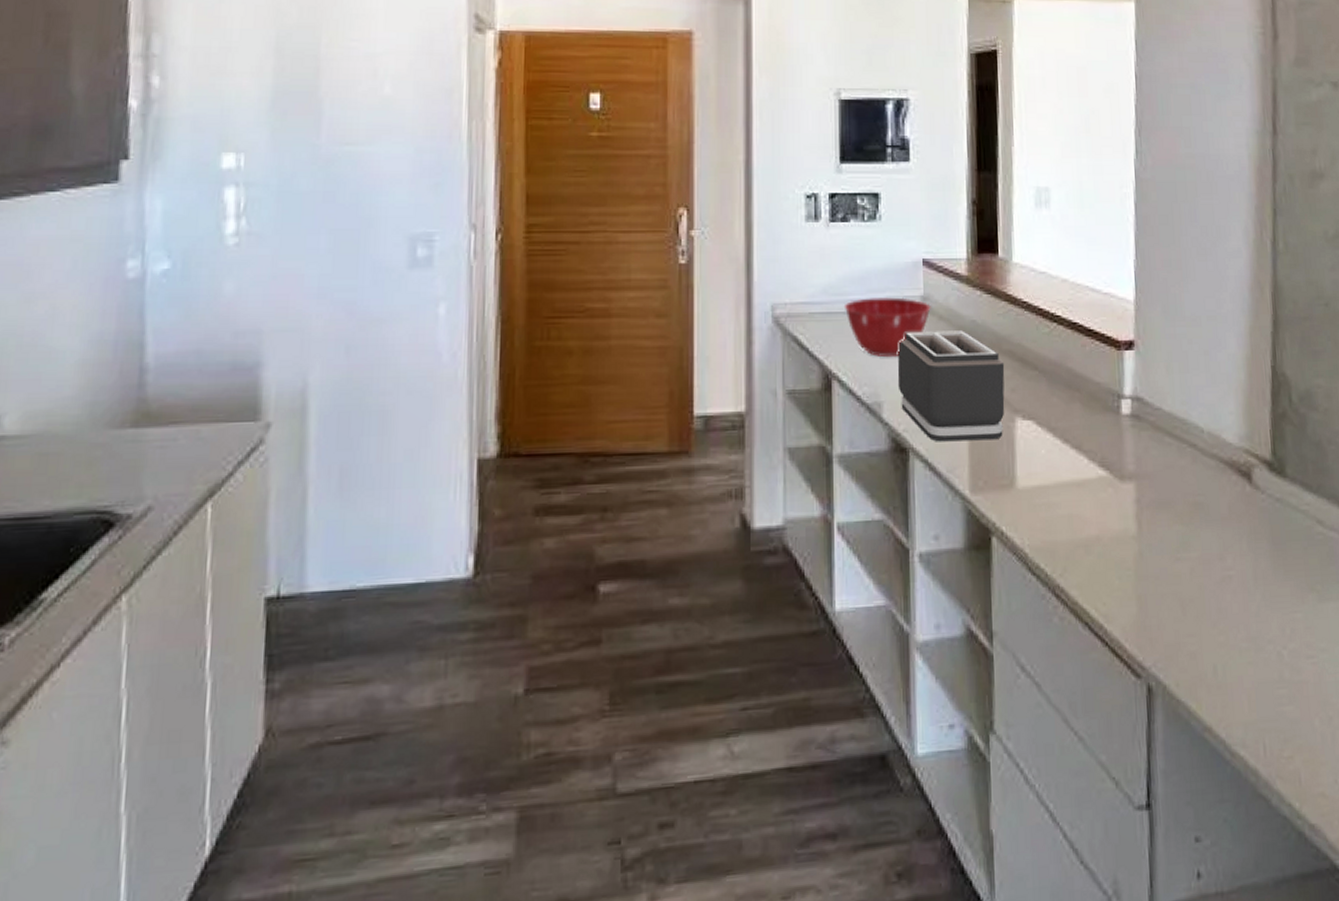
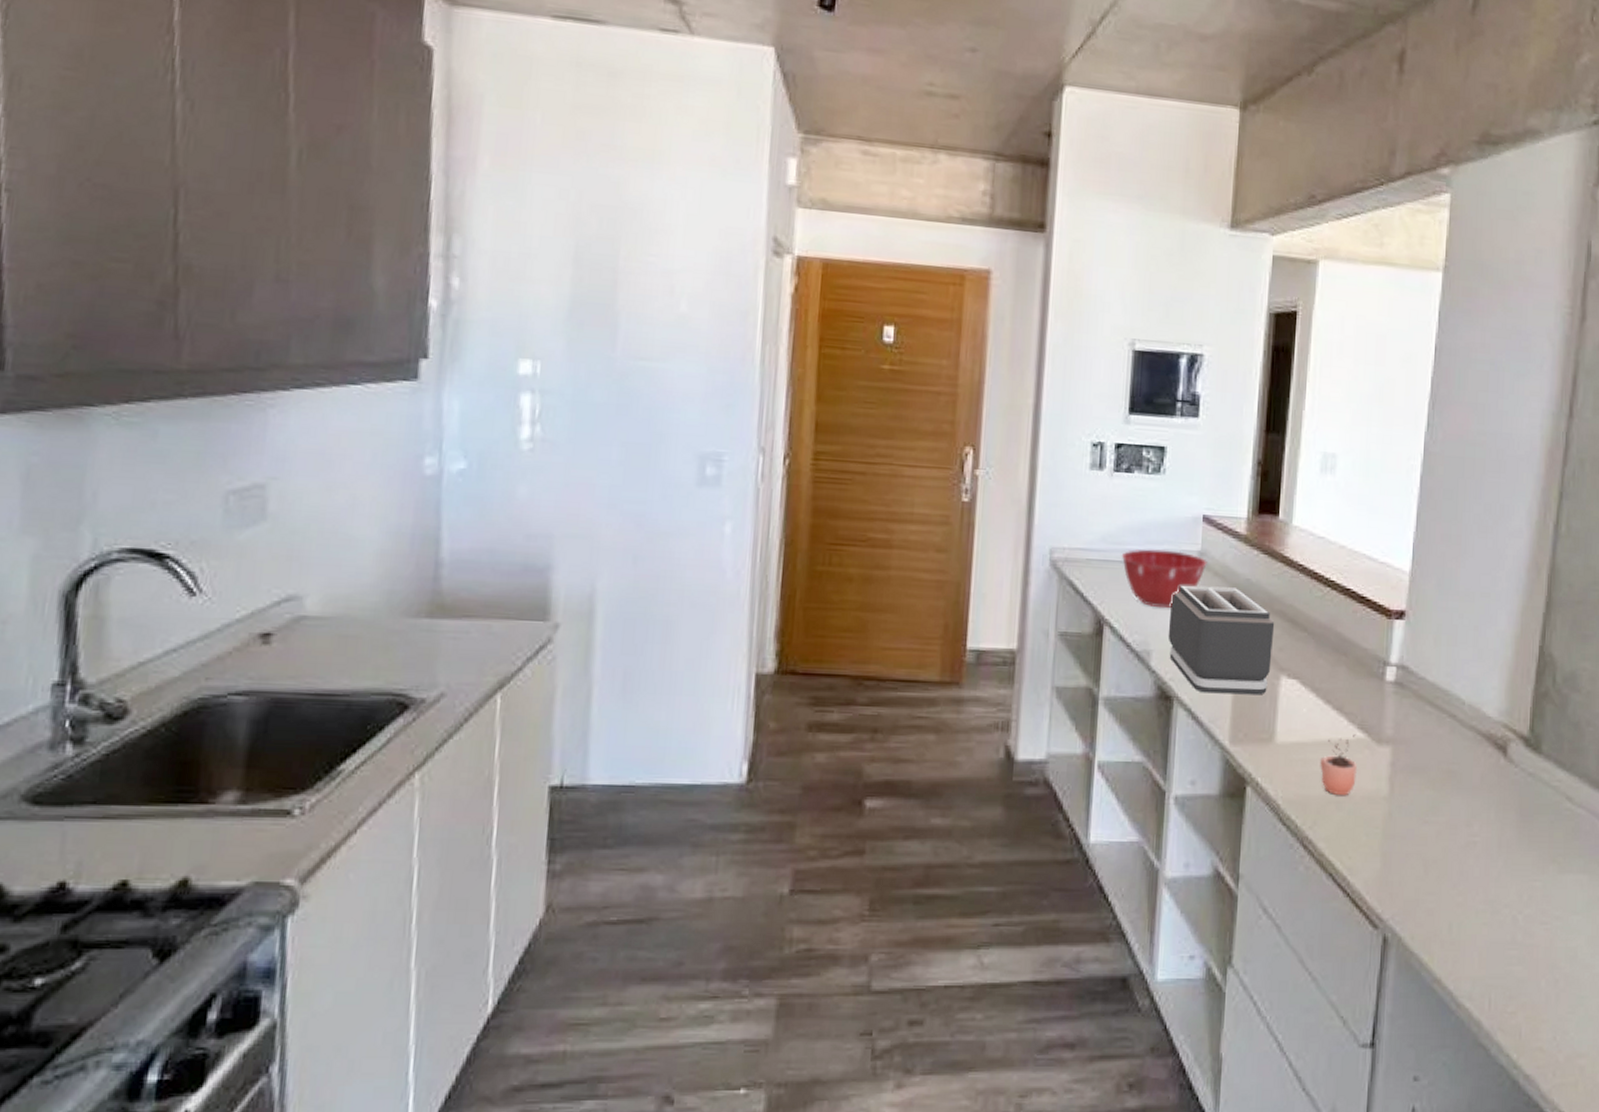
cocoa: none [1064,472,1103,539] -> present [1320,734,1357,796]

